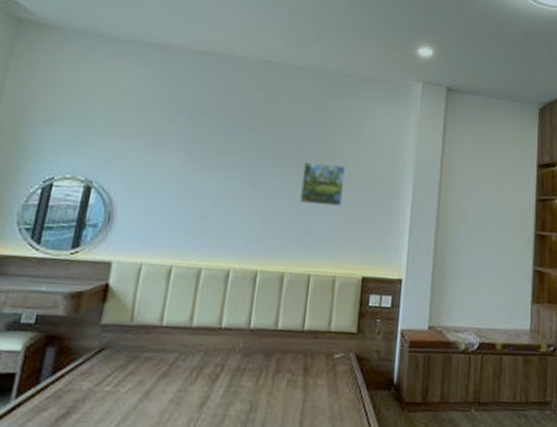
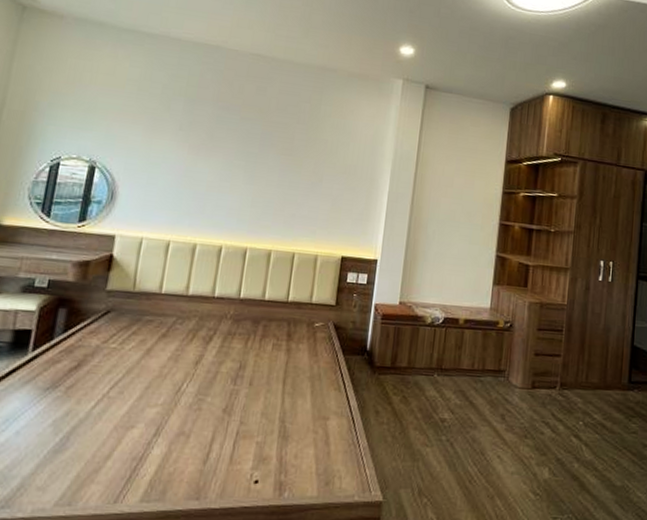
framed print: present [300,161,345,207] -> none [286,150,329,193]

